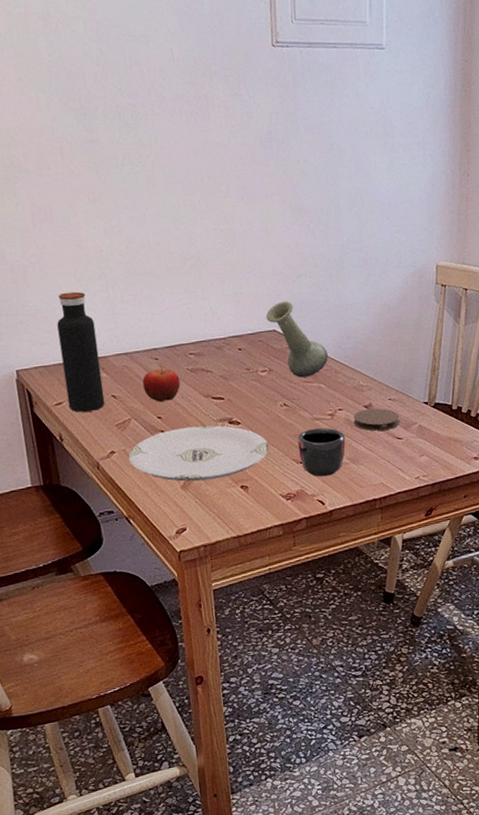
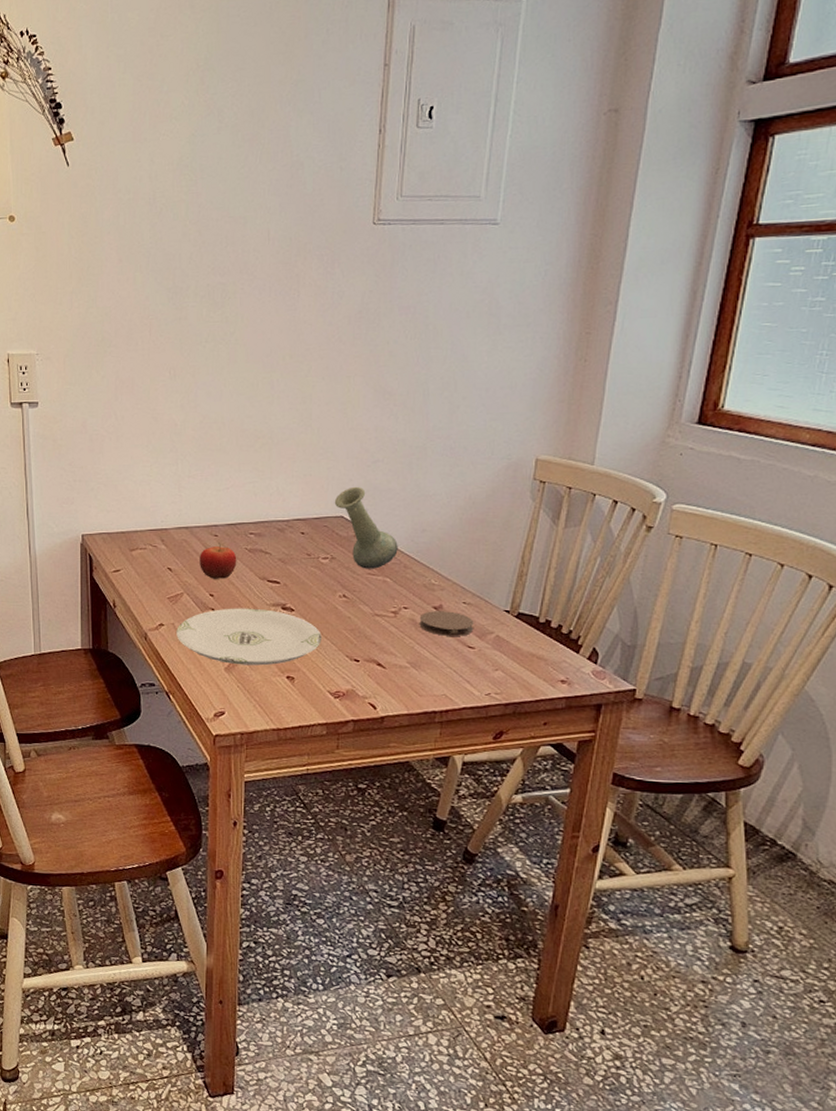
water bottle: present [57,291,105,412] -> none [125,463,160,581]
mug: present [297,427,346,477] -> none [353,624,408,679]

